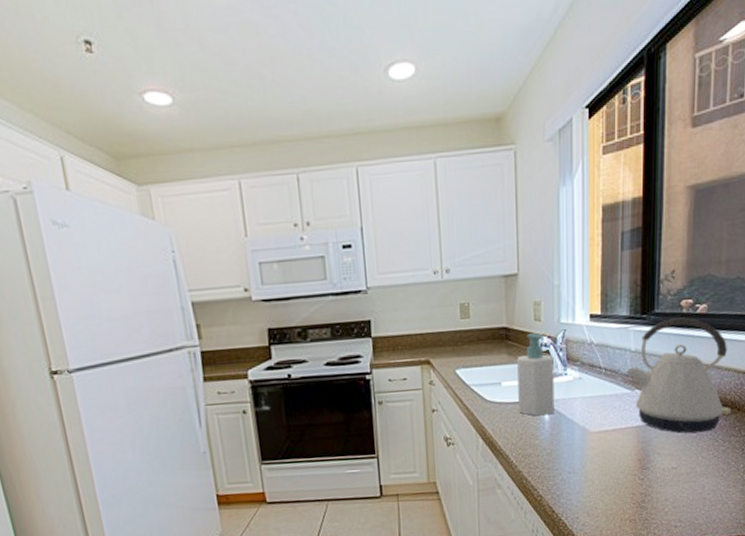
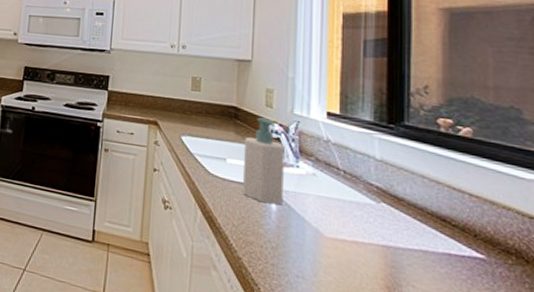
kettle: present [625,317,732,434] -> none [368,134,517,278]

